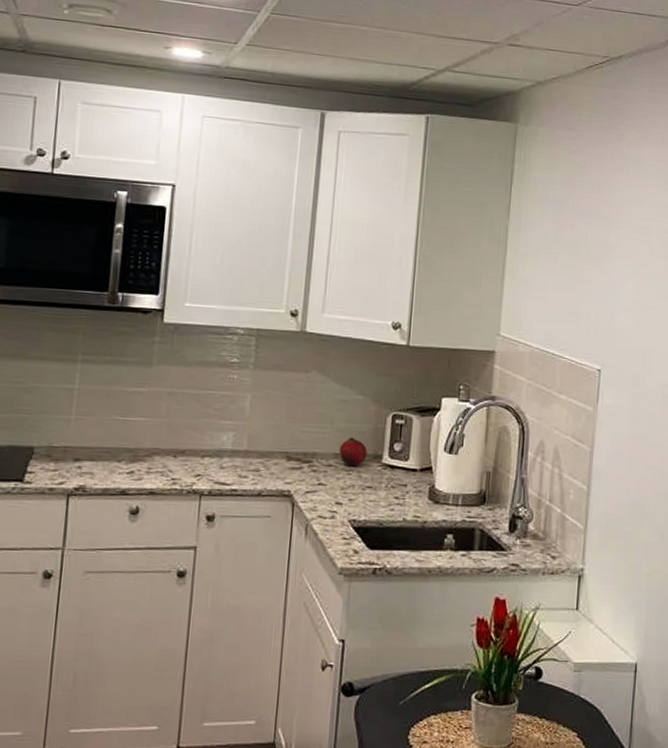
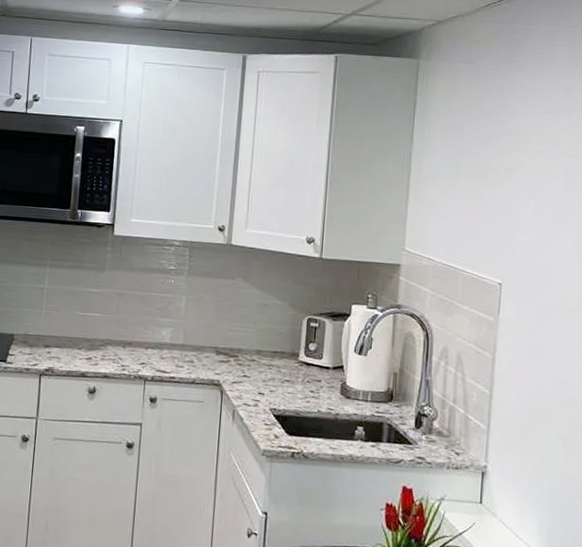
fruit: present [339,437,368,466] -> none [261,337,286,362]

